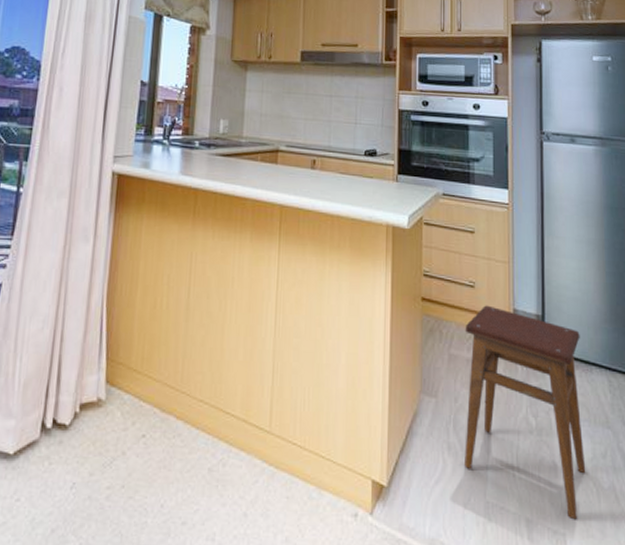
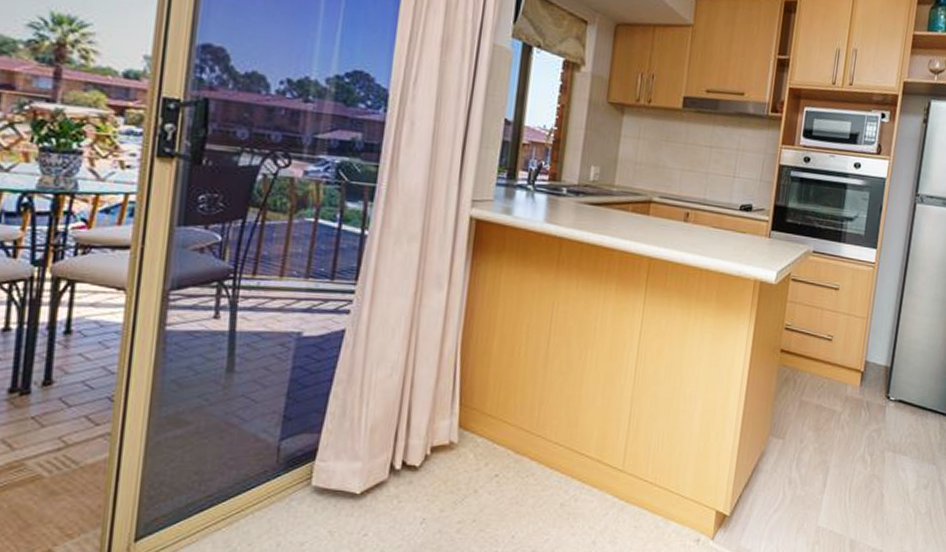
stool: present [465,305,586,520] -> none [802,357,922,539]

